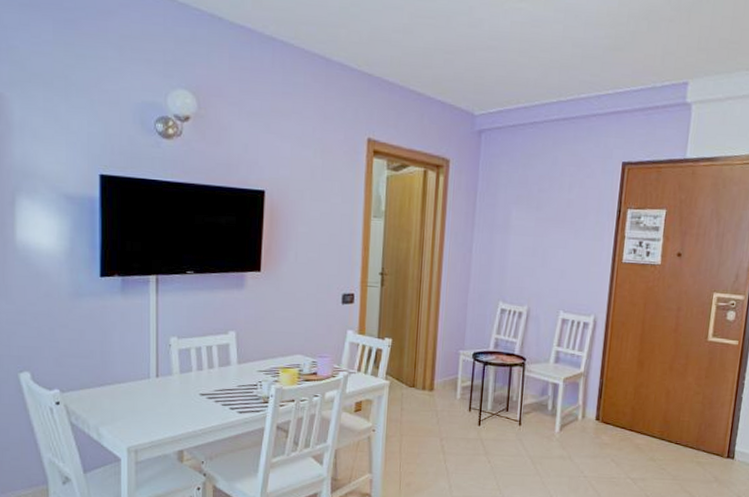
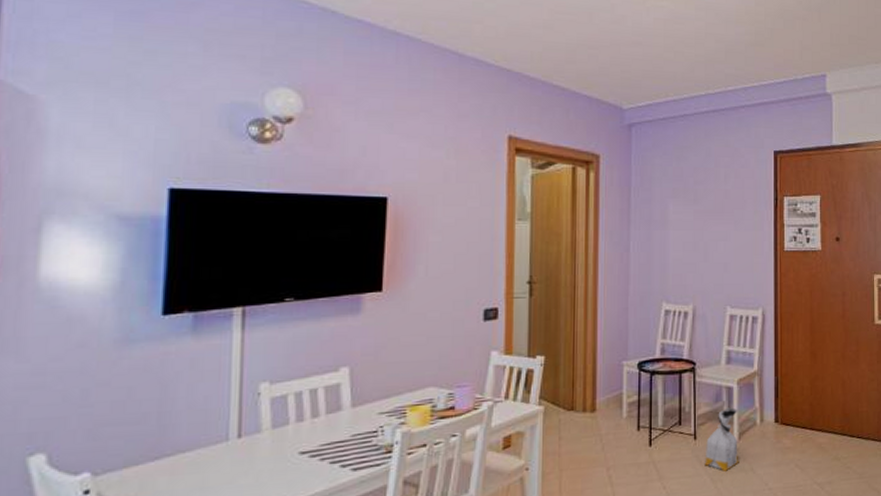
bag: none [527,401,562,456] -> present [705,407,739,471]

